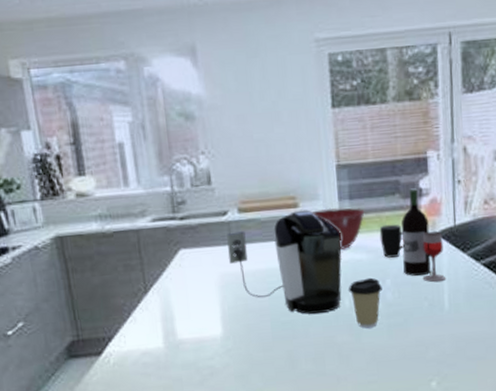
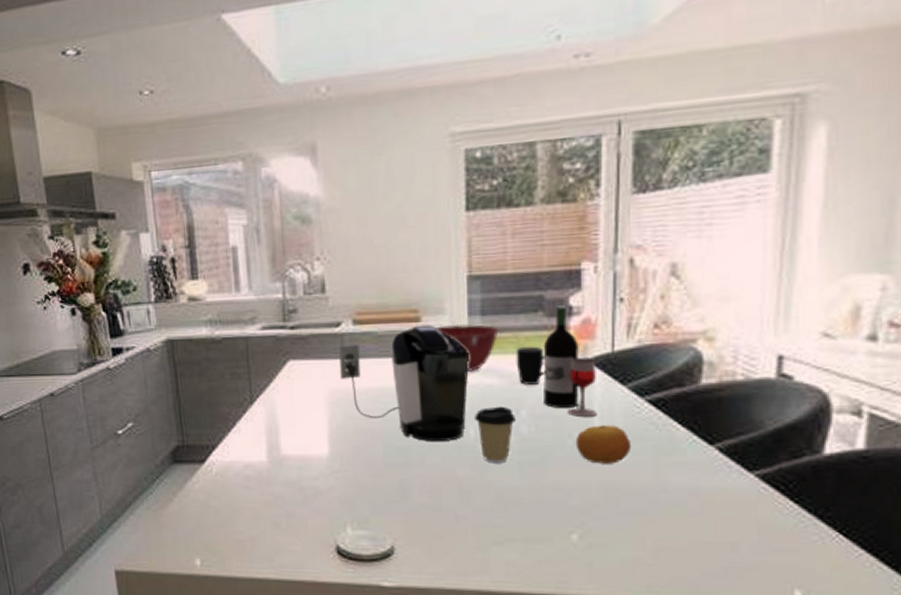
fruit: none [430,286,473,320] -> present [575,425,632,464]

